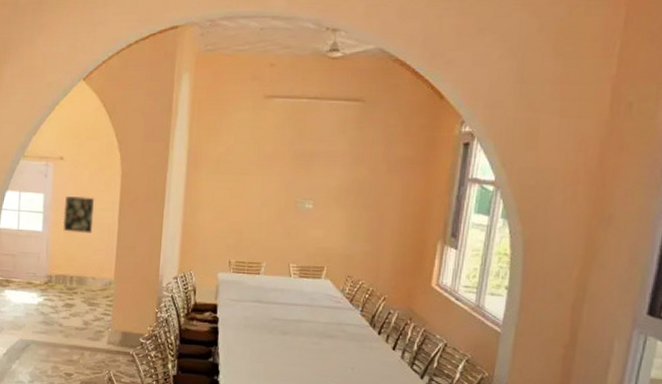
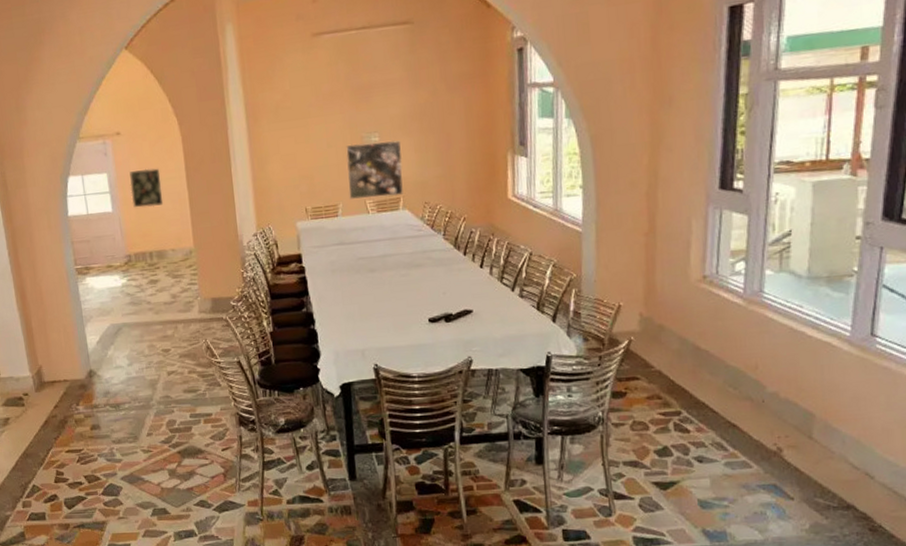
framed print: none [274,207,333,265] -> present [346,140,403,199]

